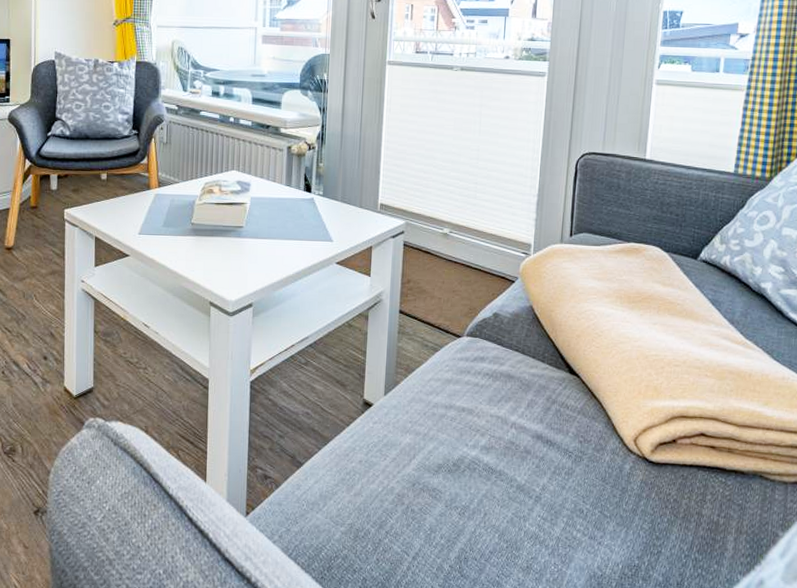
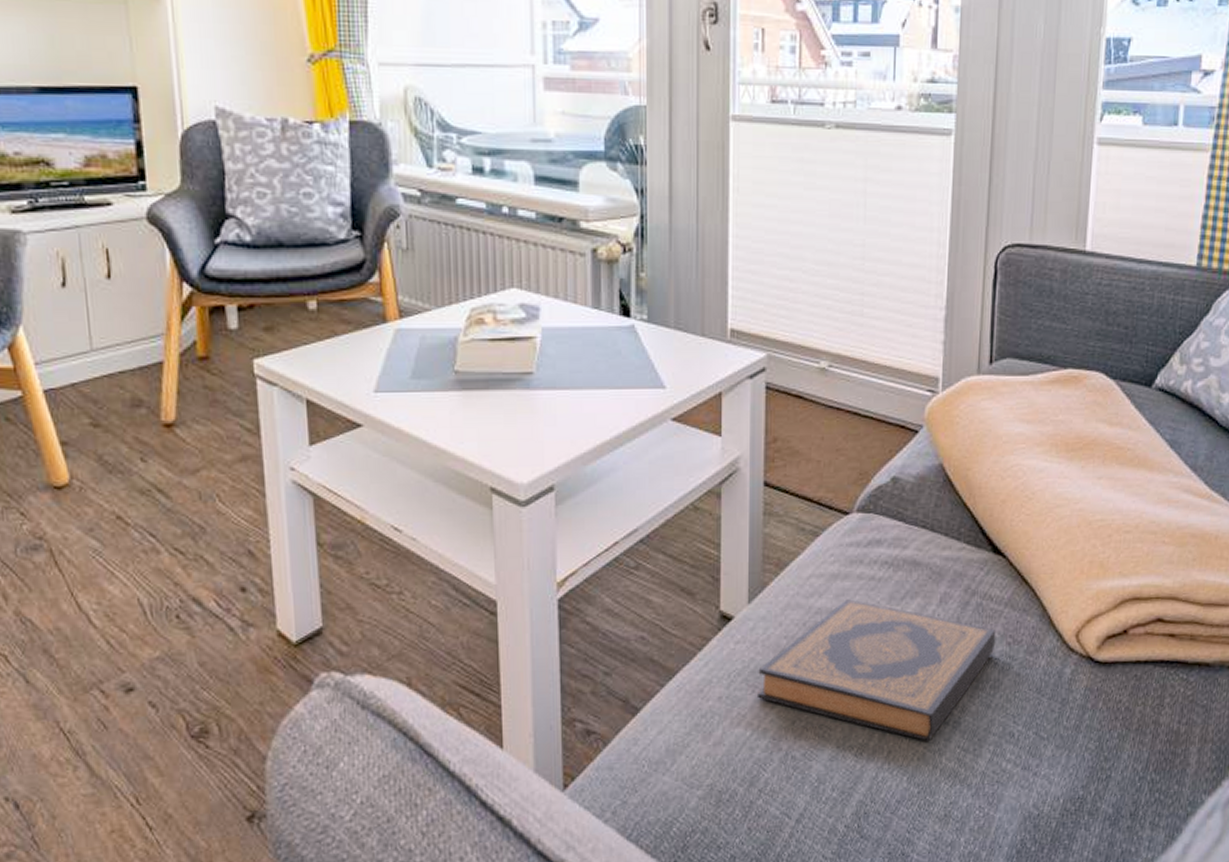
hardback book: none [388,398,571,509] -> present [758,599,996,741]

